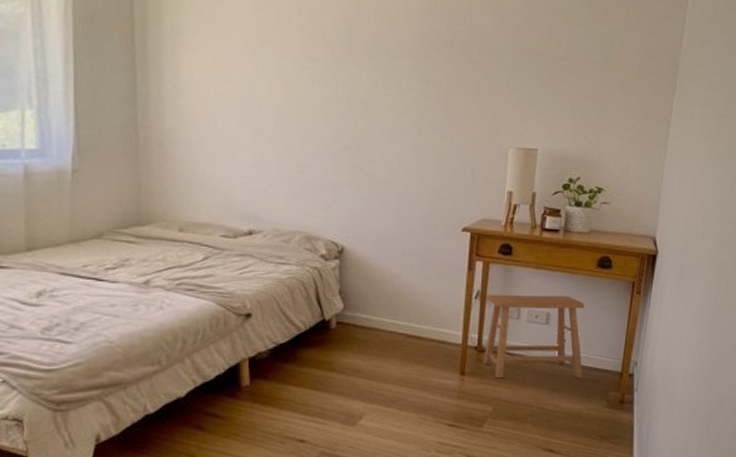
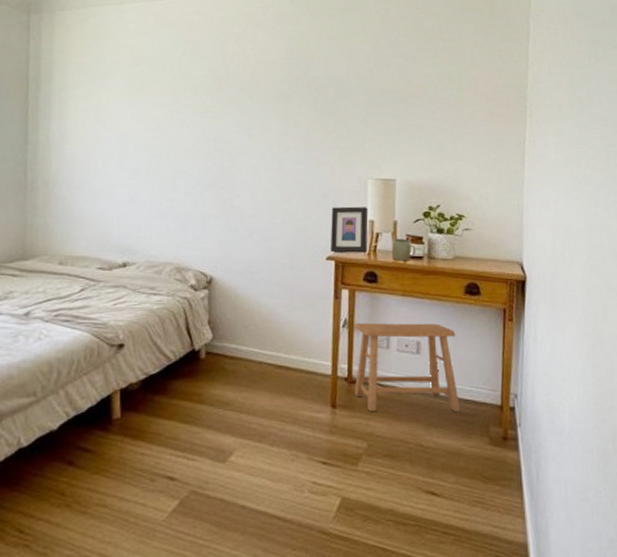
picture frame: none [467,176,508,226] -> present [331,206,369,254]
mug: none [528,210,553,234] -> present [392,238,416,261]

